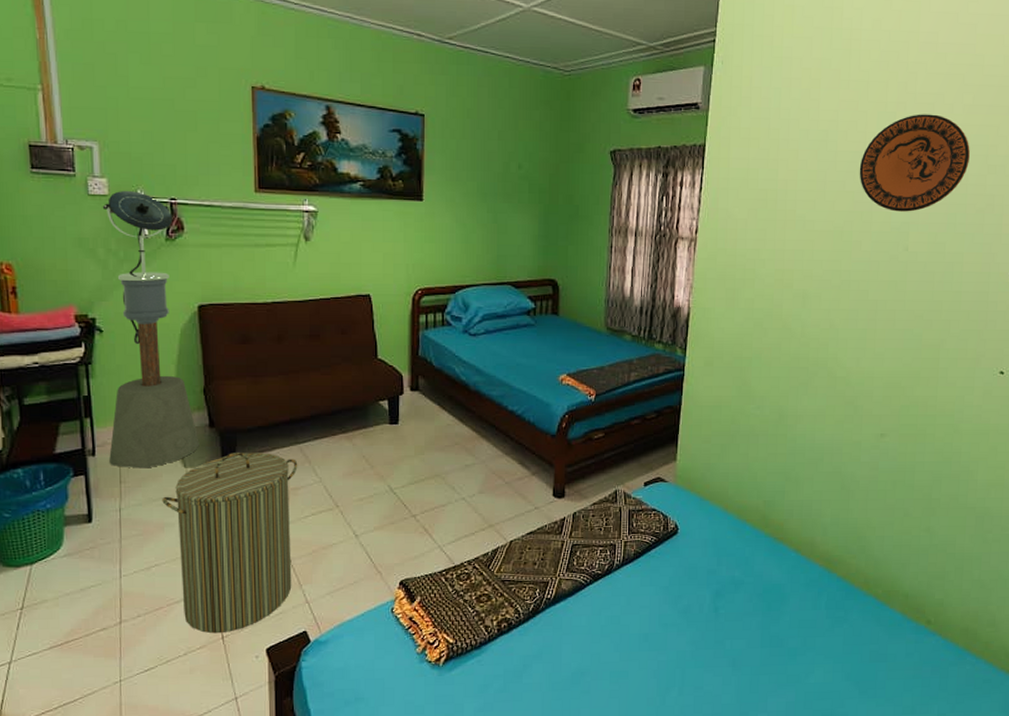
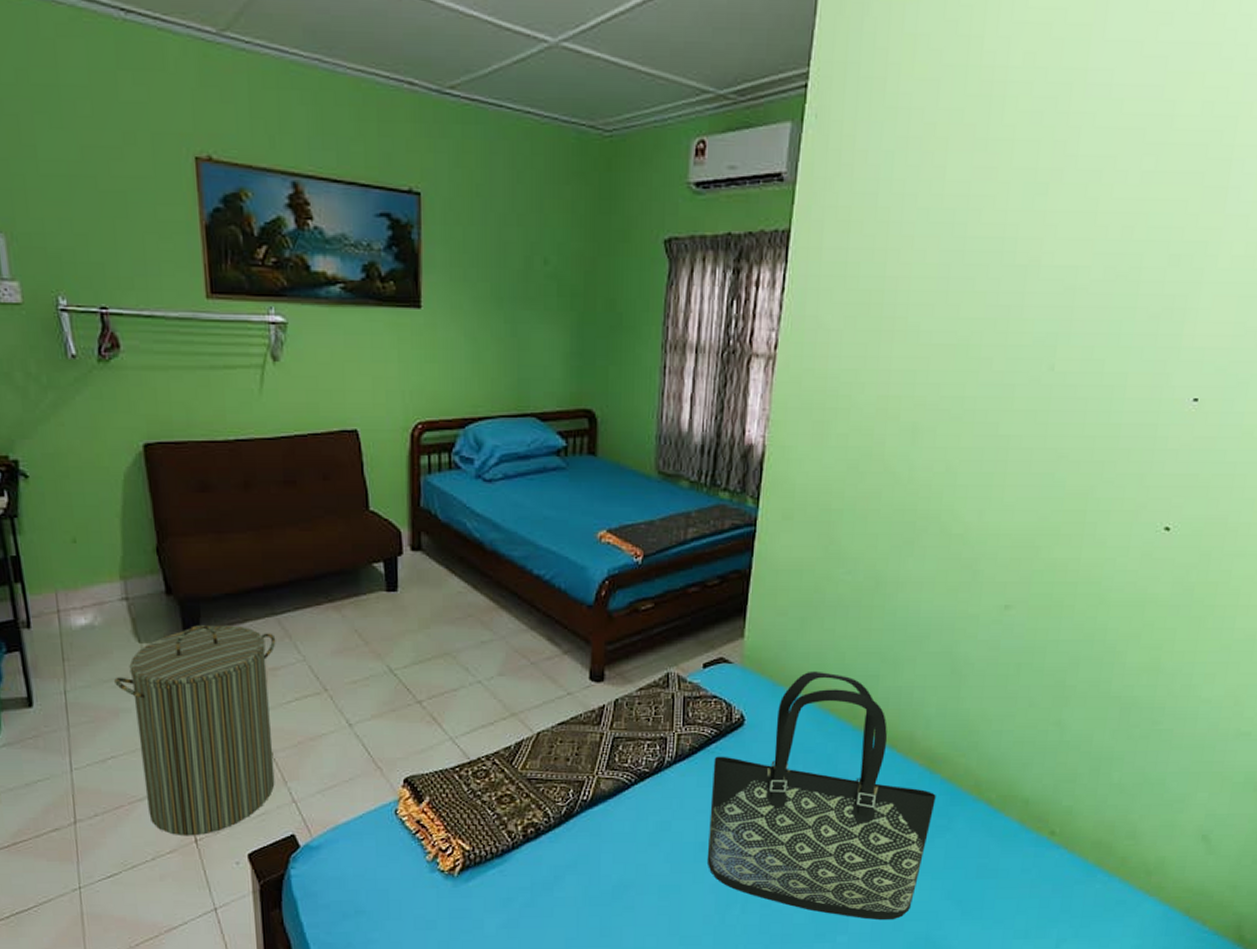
floor lamp: present [102,190,200,469] -> none [15,296,156,644]
tote bag: none [649,488,834,700] -> present [706,670,936,921]
decorative plate: present [859,114,970,212] -> none [994,184,1147,319]

